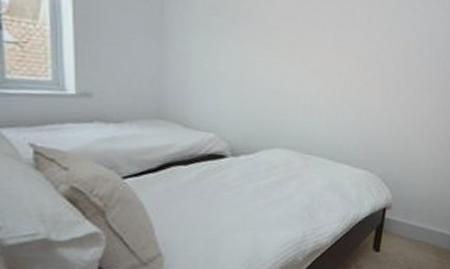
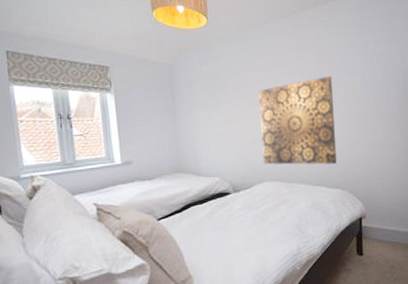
wall art: none [276,23,381,139] -> present [258,75,337,165]

